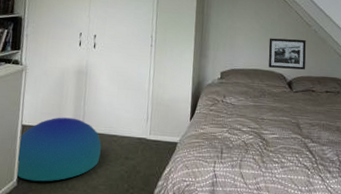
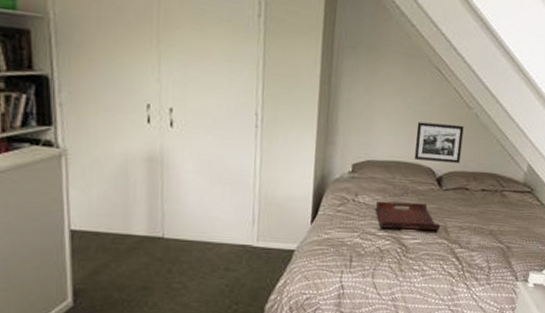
pouf: present [16,117,102,182] -> none [68,219,191,301]
serving tray: none [240,101,294,127] -> present [376,200,441,231]

